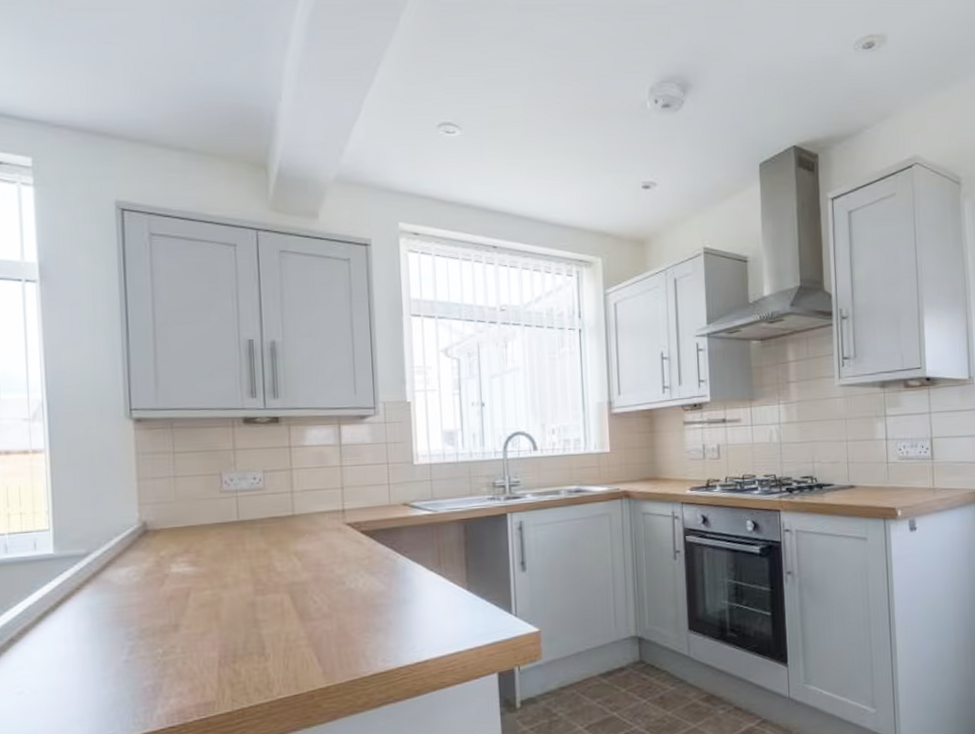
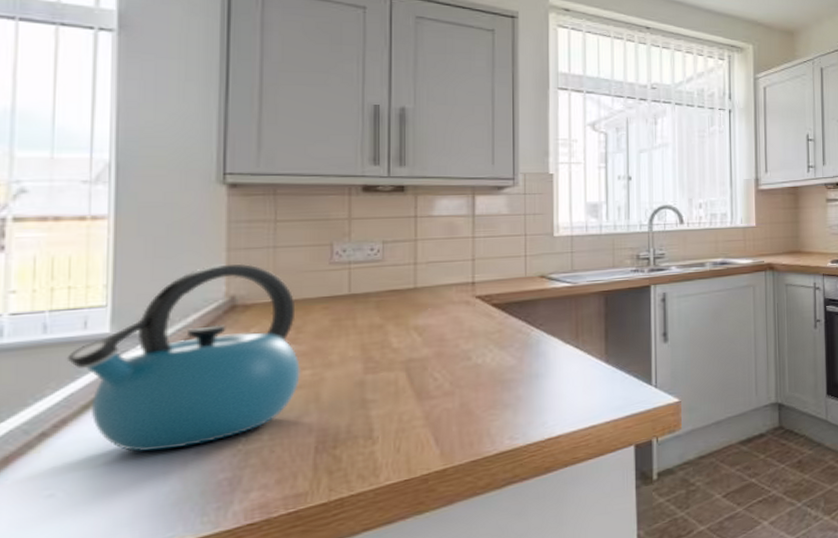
kettle: none [24,492,203,659] -> present [66,263,300,452]

